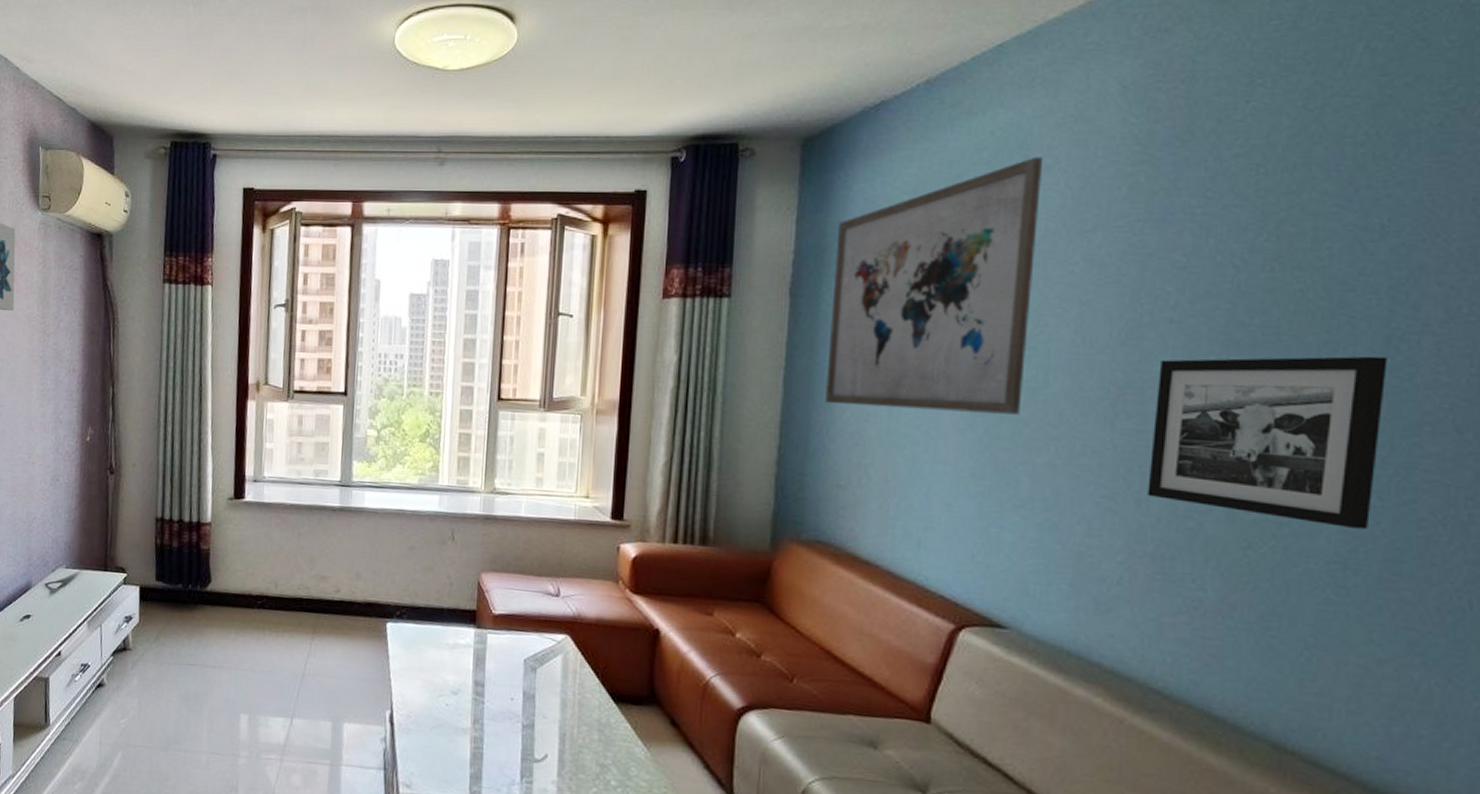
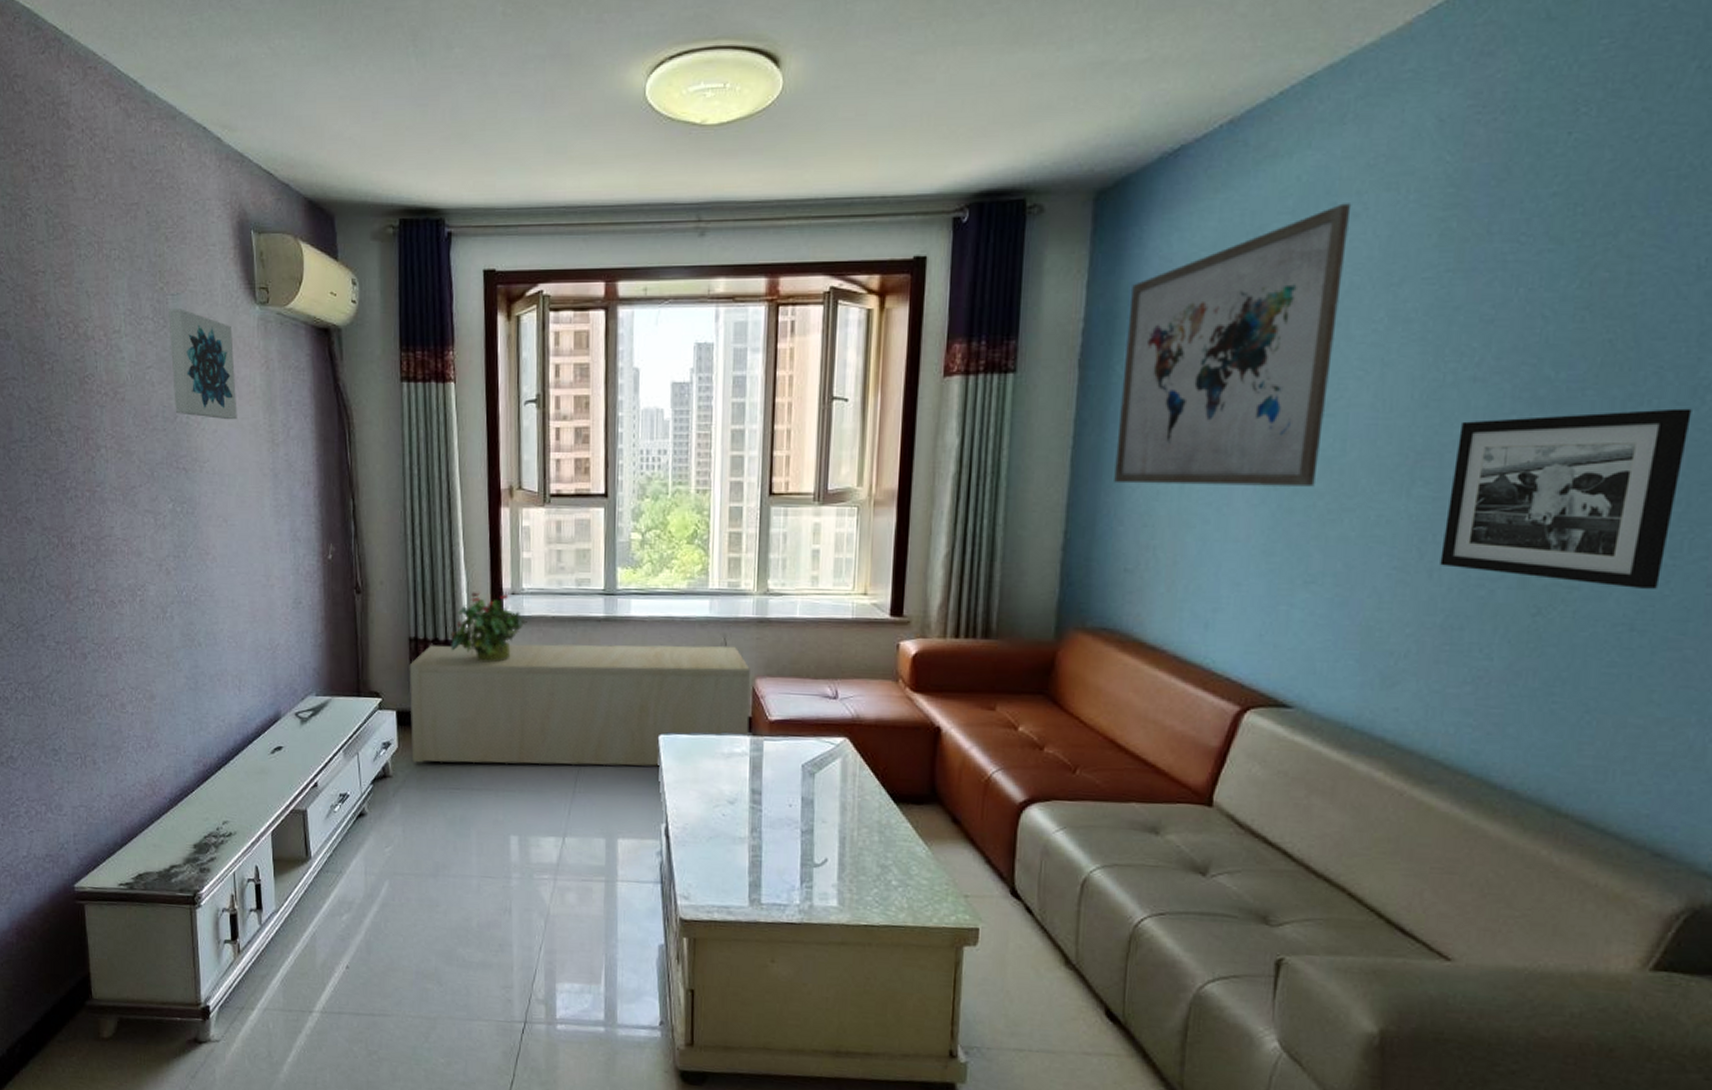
storage bench: none [151,524,476,654] -> present [409,643,751,767]
potted plant: none [192,477,267,545] -> present [448,591,527,663]

